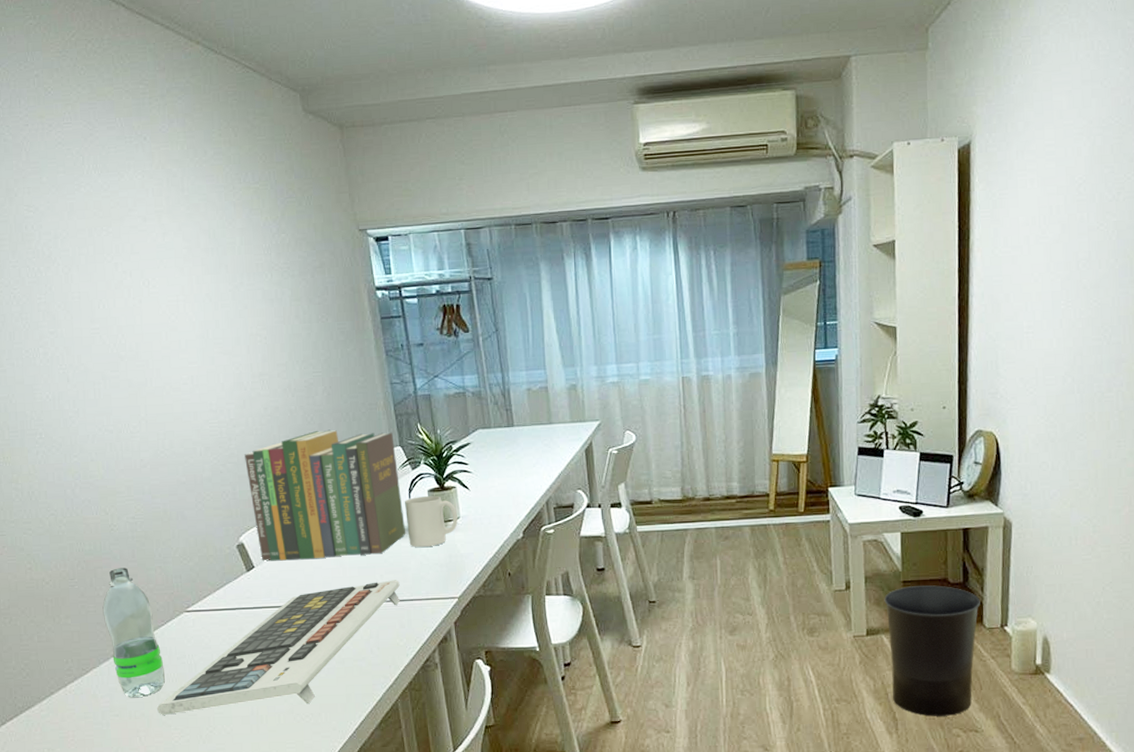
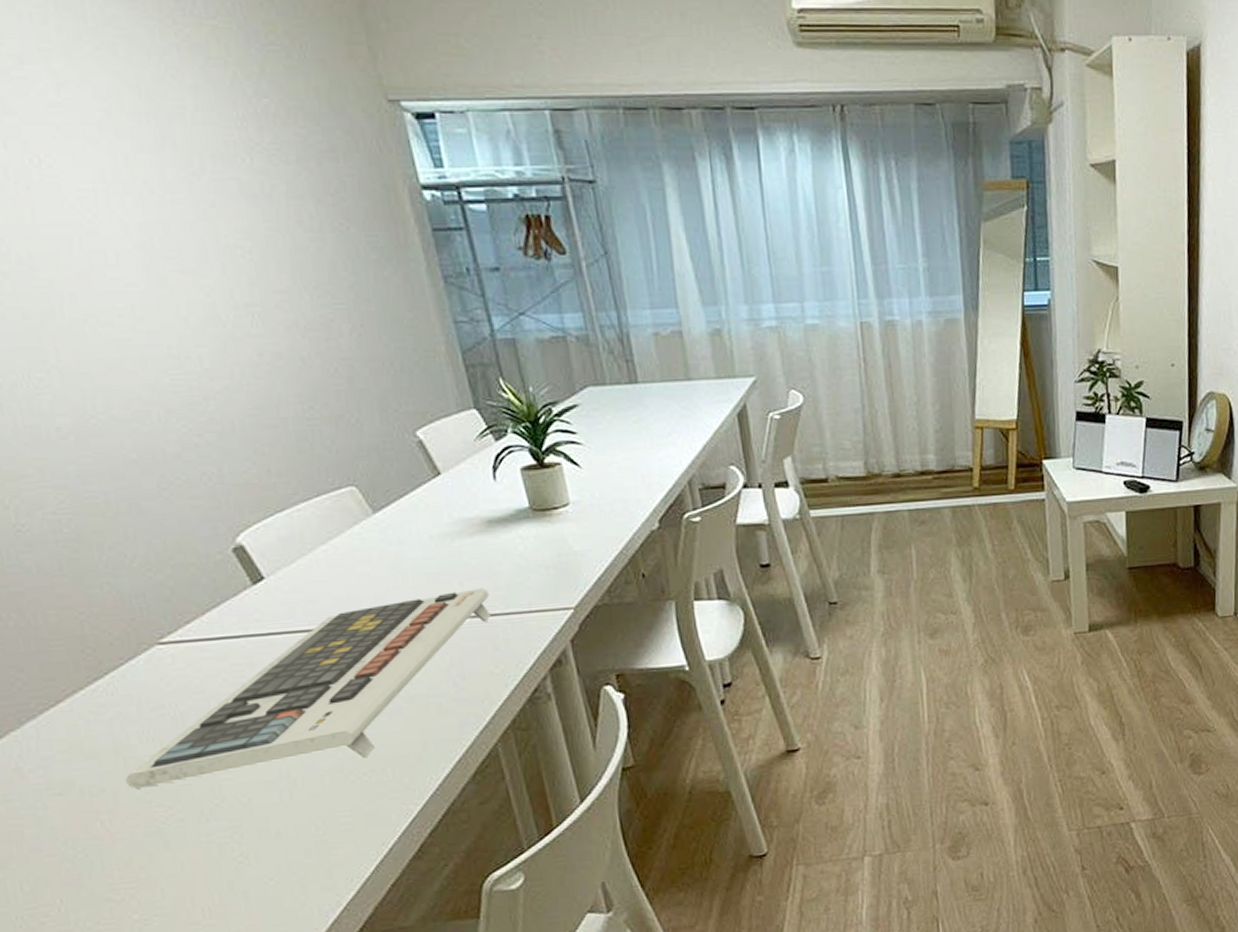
bottle: present [102,567,165,698] -> none [15,585,135,769]
books: present [245,429,406,562] -> none [232,385,493,570]
mug: present [405,495,458,547] -> none [488,474,567,544]
waste bin: present [884,585,981,716] -> none [1108,571,1213,718]

